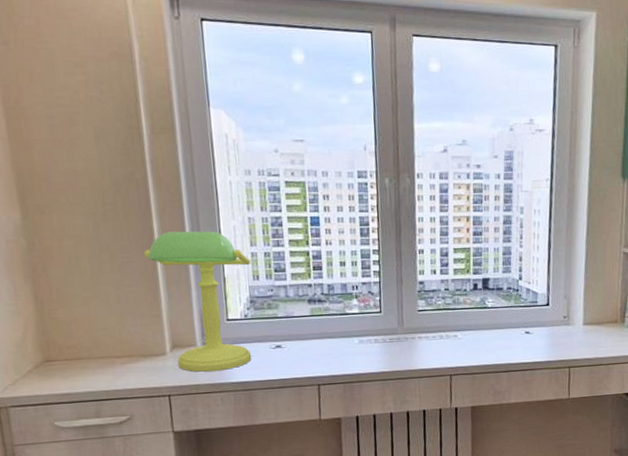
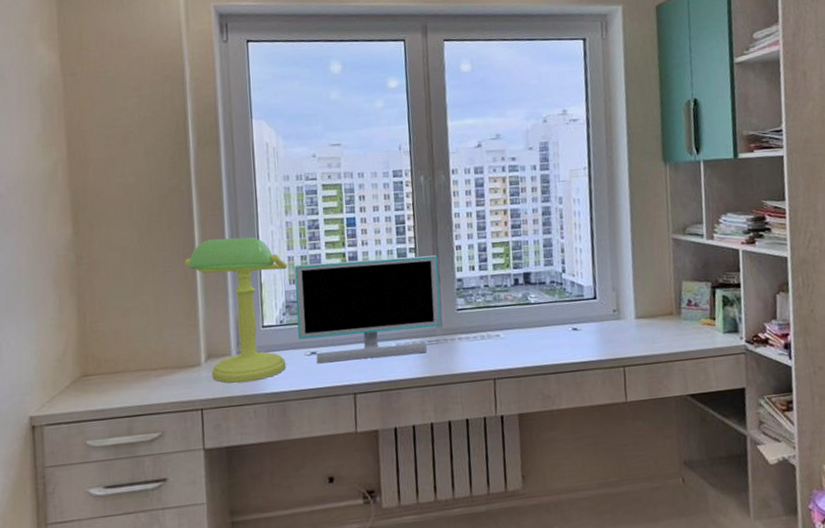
monitor: none [258,258,403,357] -> present [294,255,441,364]

